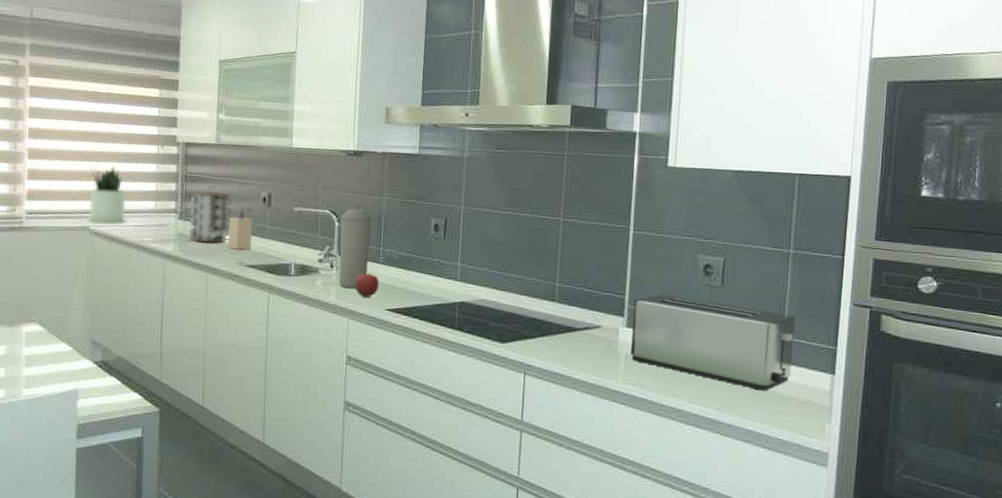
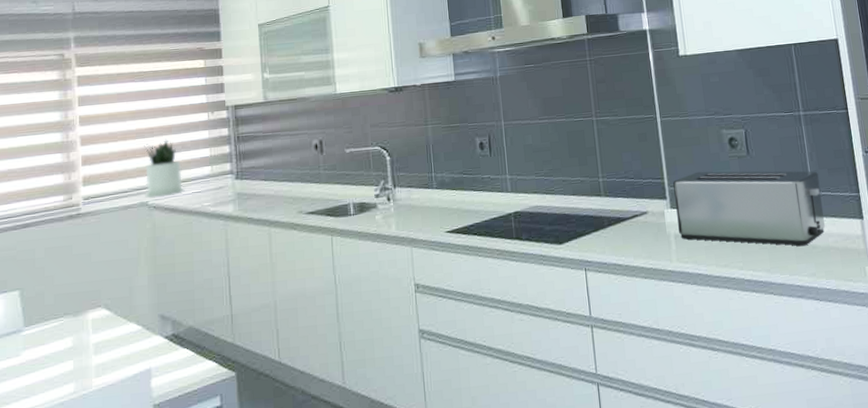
spice rack: present [189,184,232,243] -> none [244,140,287,198]
soap dispenser: present [228,207,253,250] -> none [284,157,310,200]
canister: present [339,202,371,289] -> none [391,134,423,218]
fruit: present [354,272,380,297] -> none [412,199,437,224]

